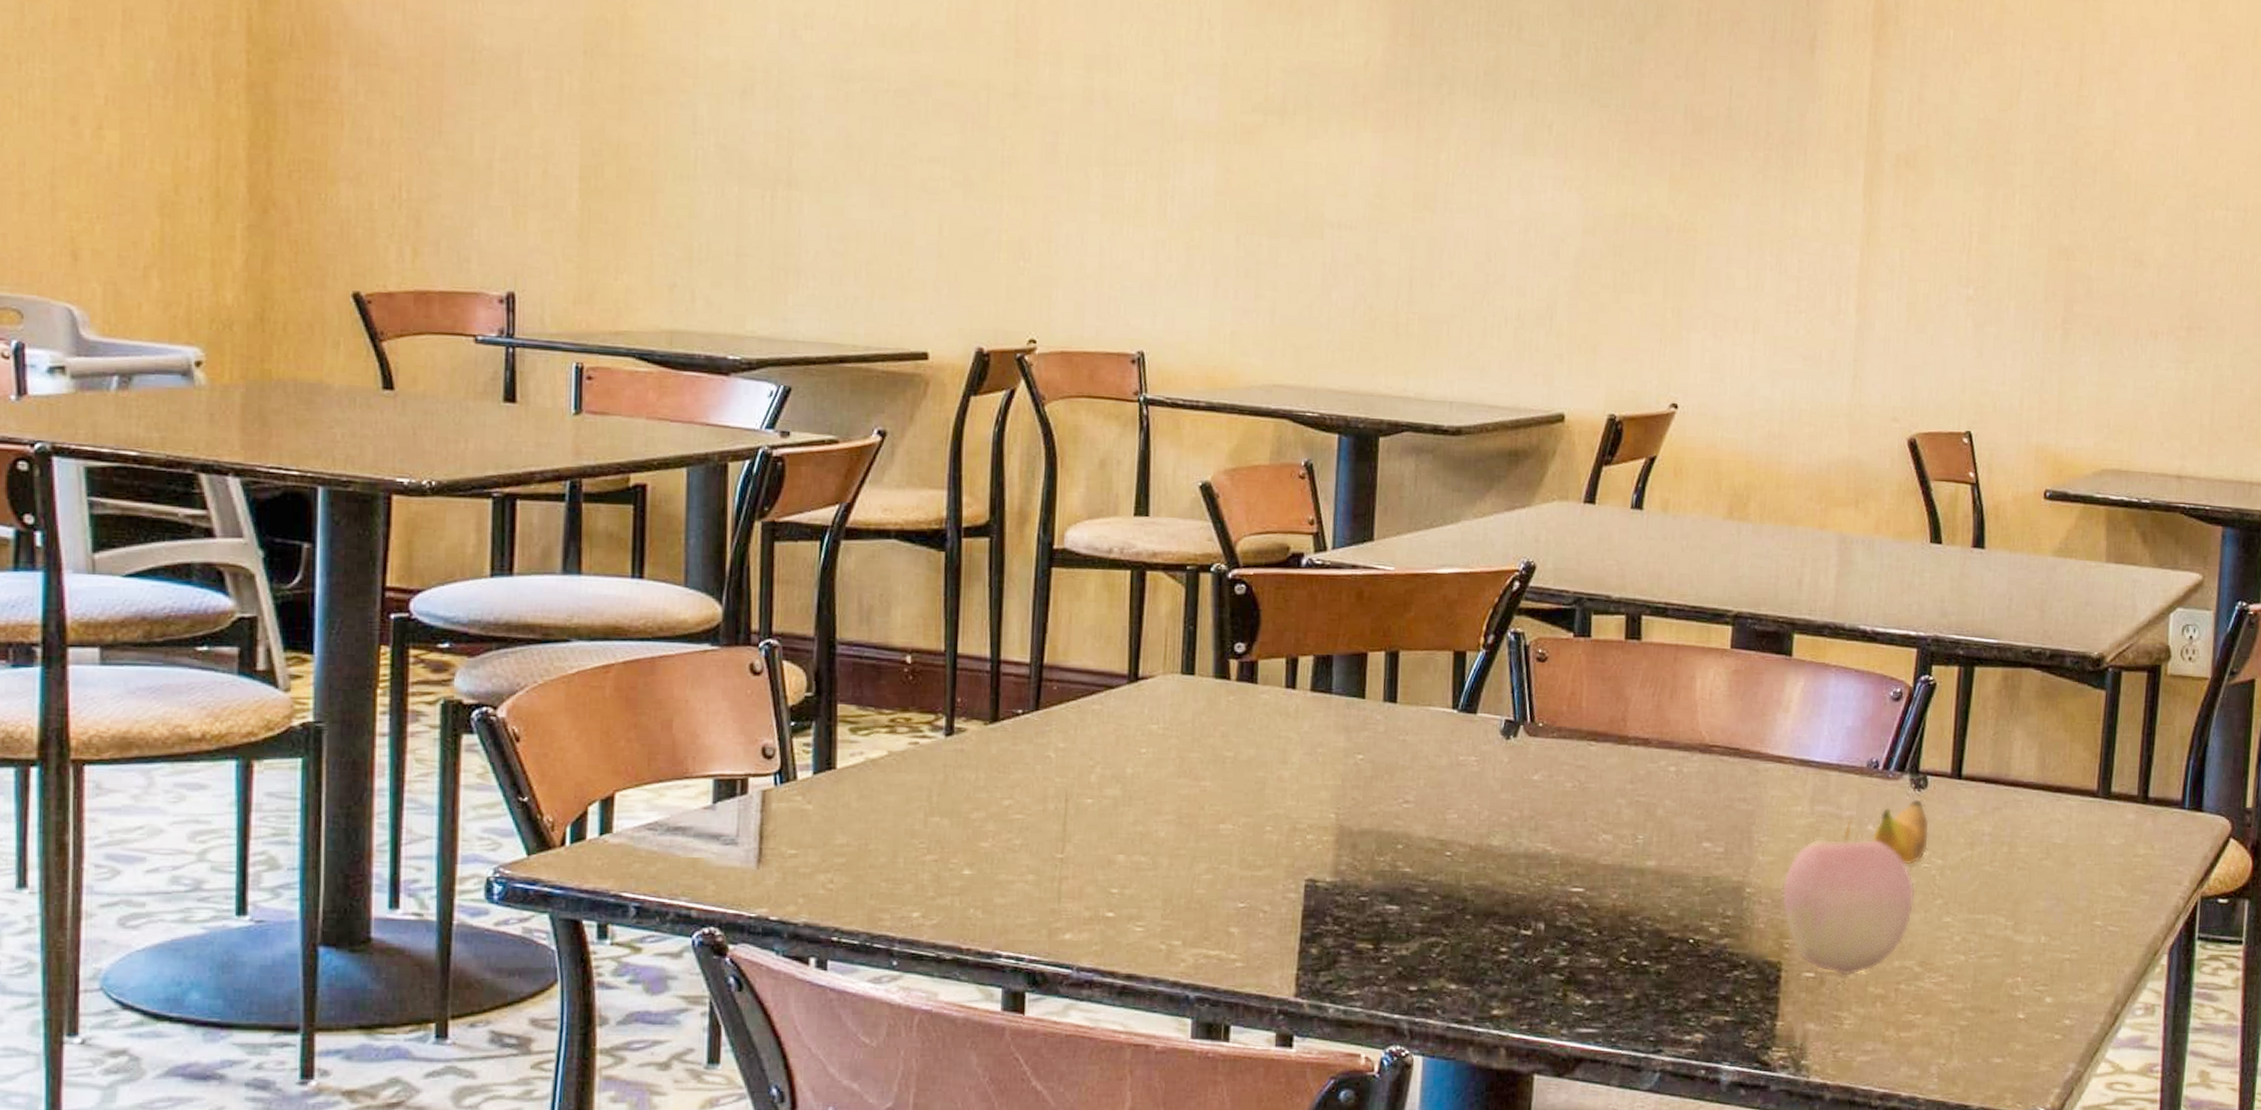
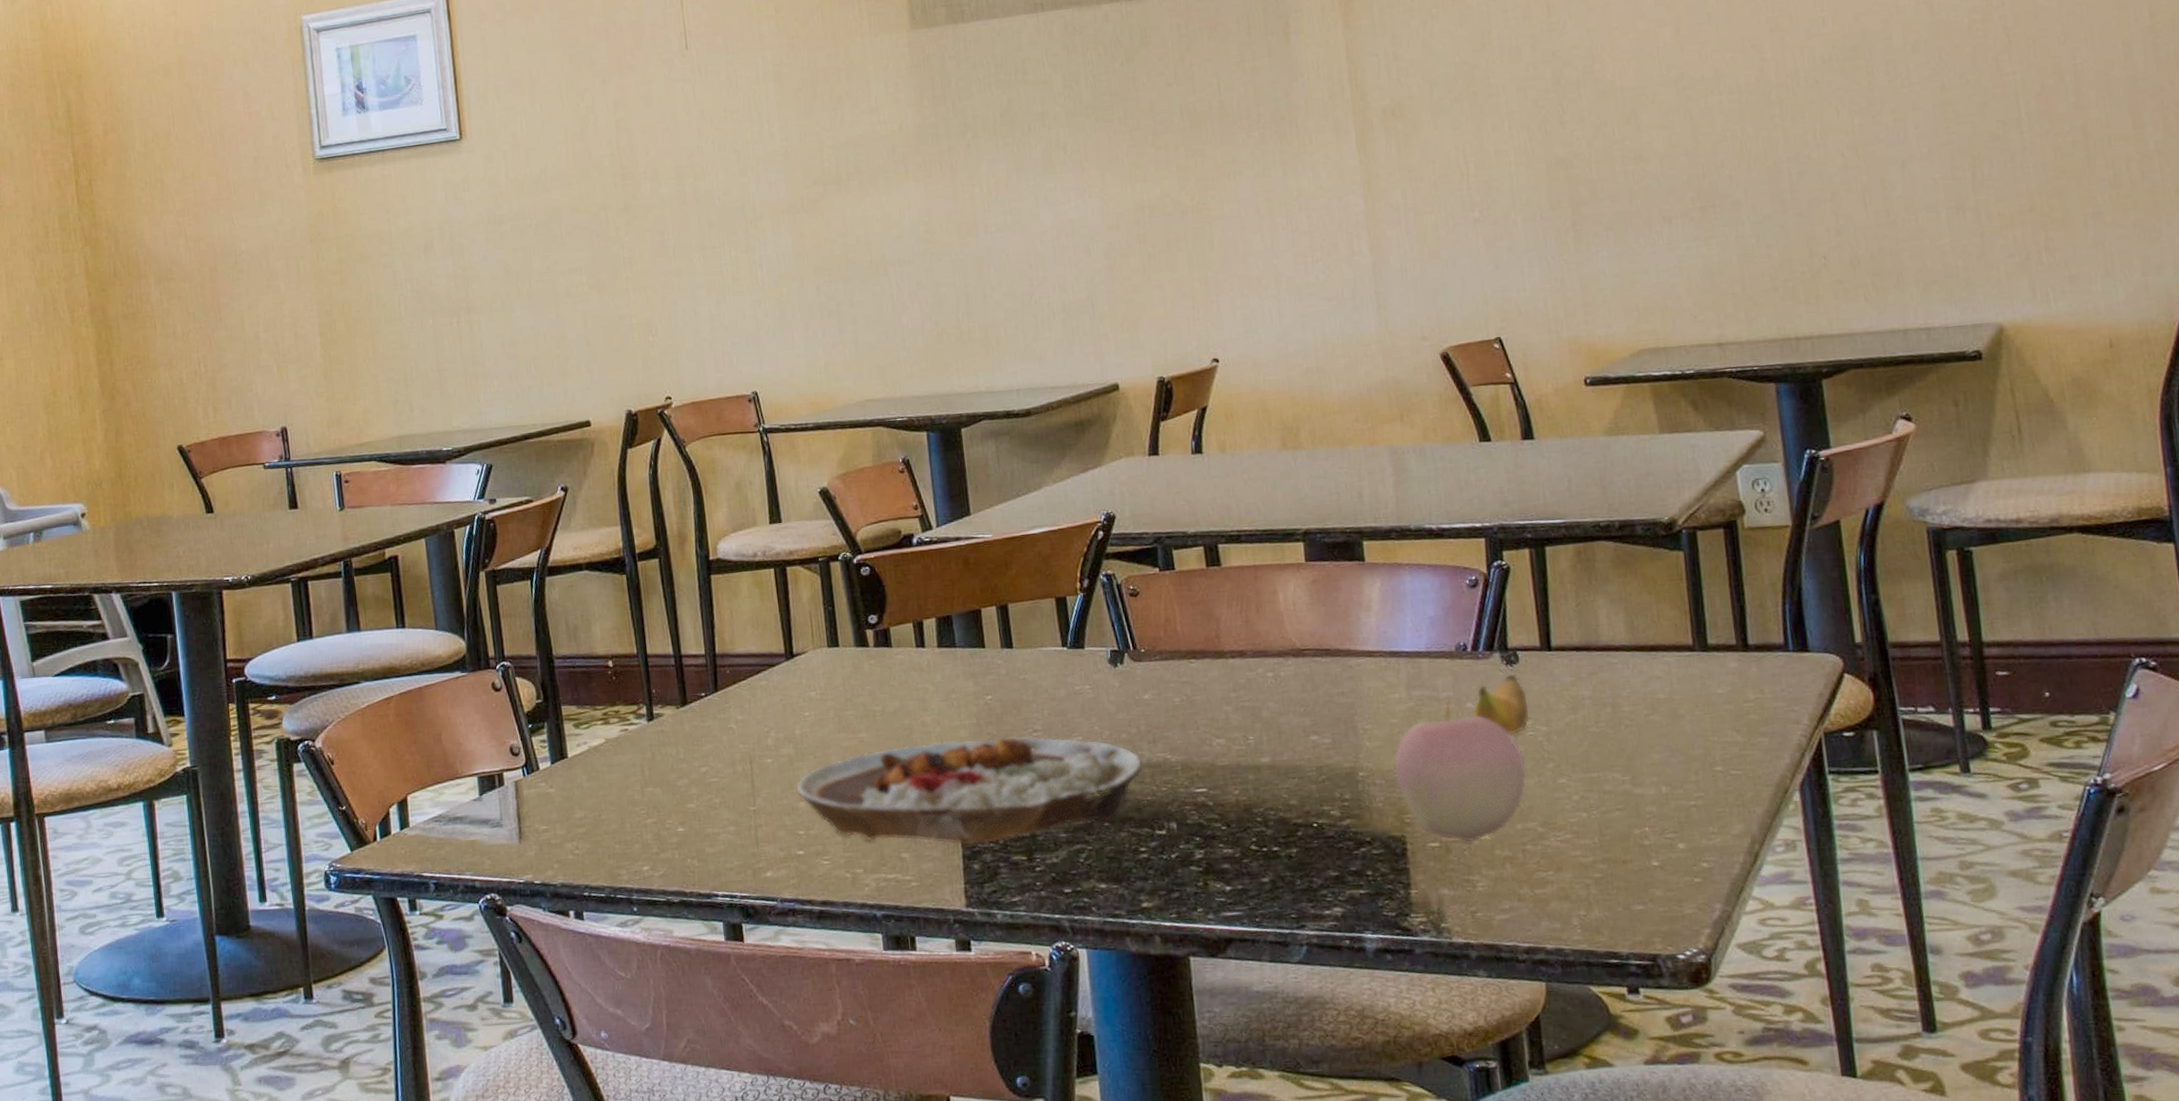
plate: none [1116,802,1520,926] -> present [795,736,1143,846]

